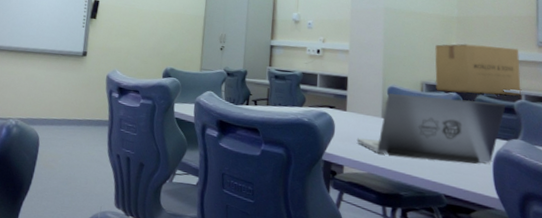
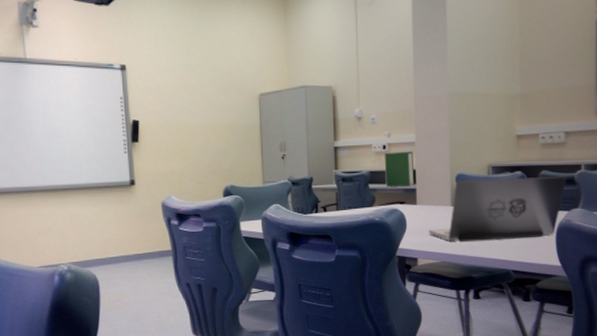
binder: none [317,56,347,92] -> present [384,151,414,187]
box: present [435,43,521,96] -> none [500,119,581,172]

